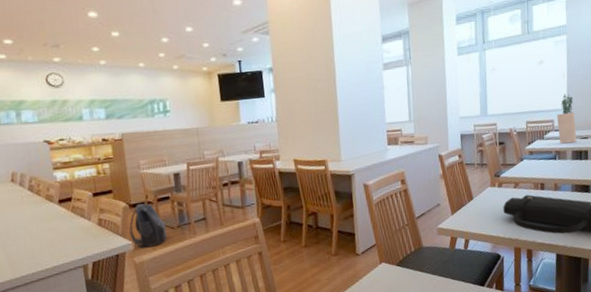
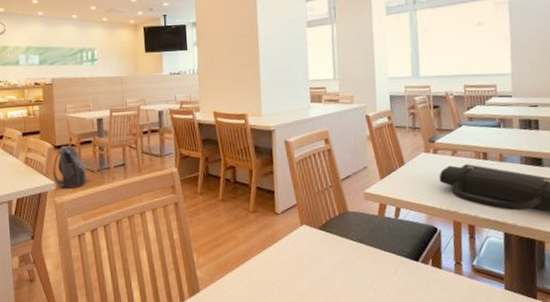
vase: present [557,93,577,144] -> none [500,57,525,111]

